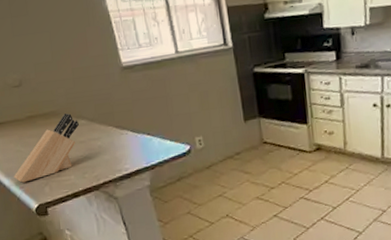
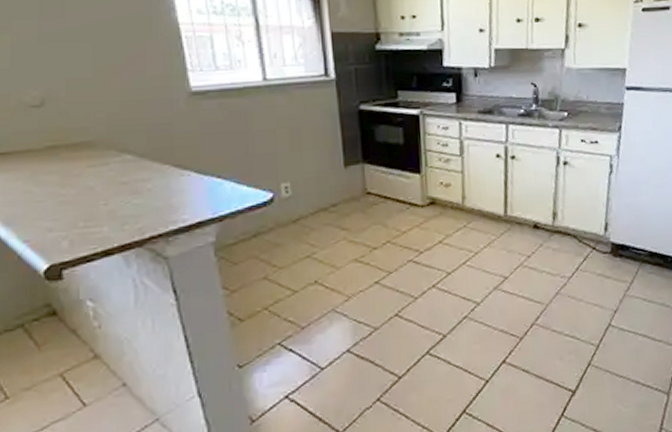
knife block: present [13,113,79,183] -> none [16,144,122,235]

